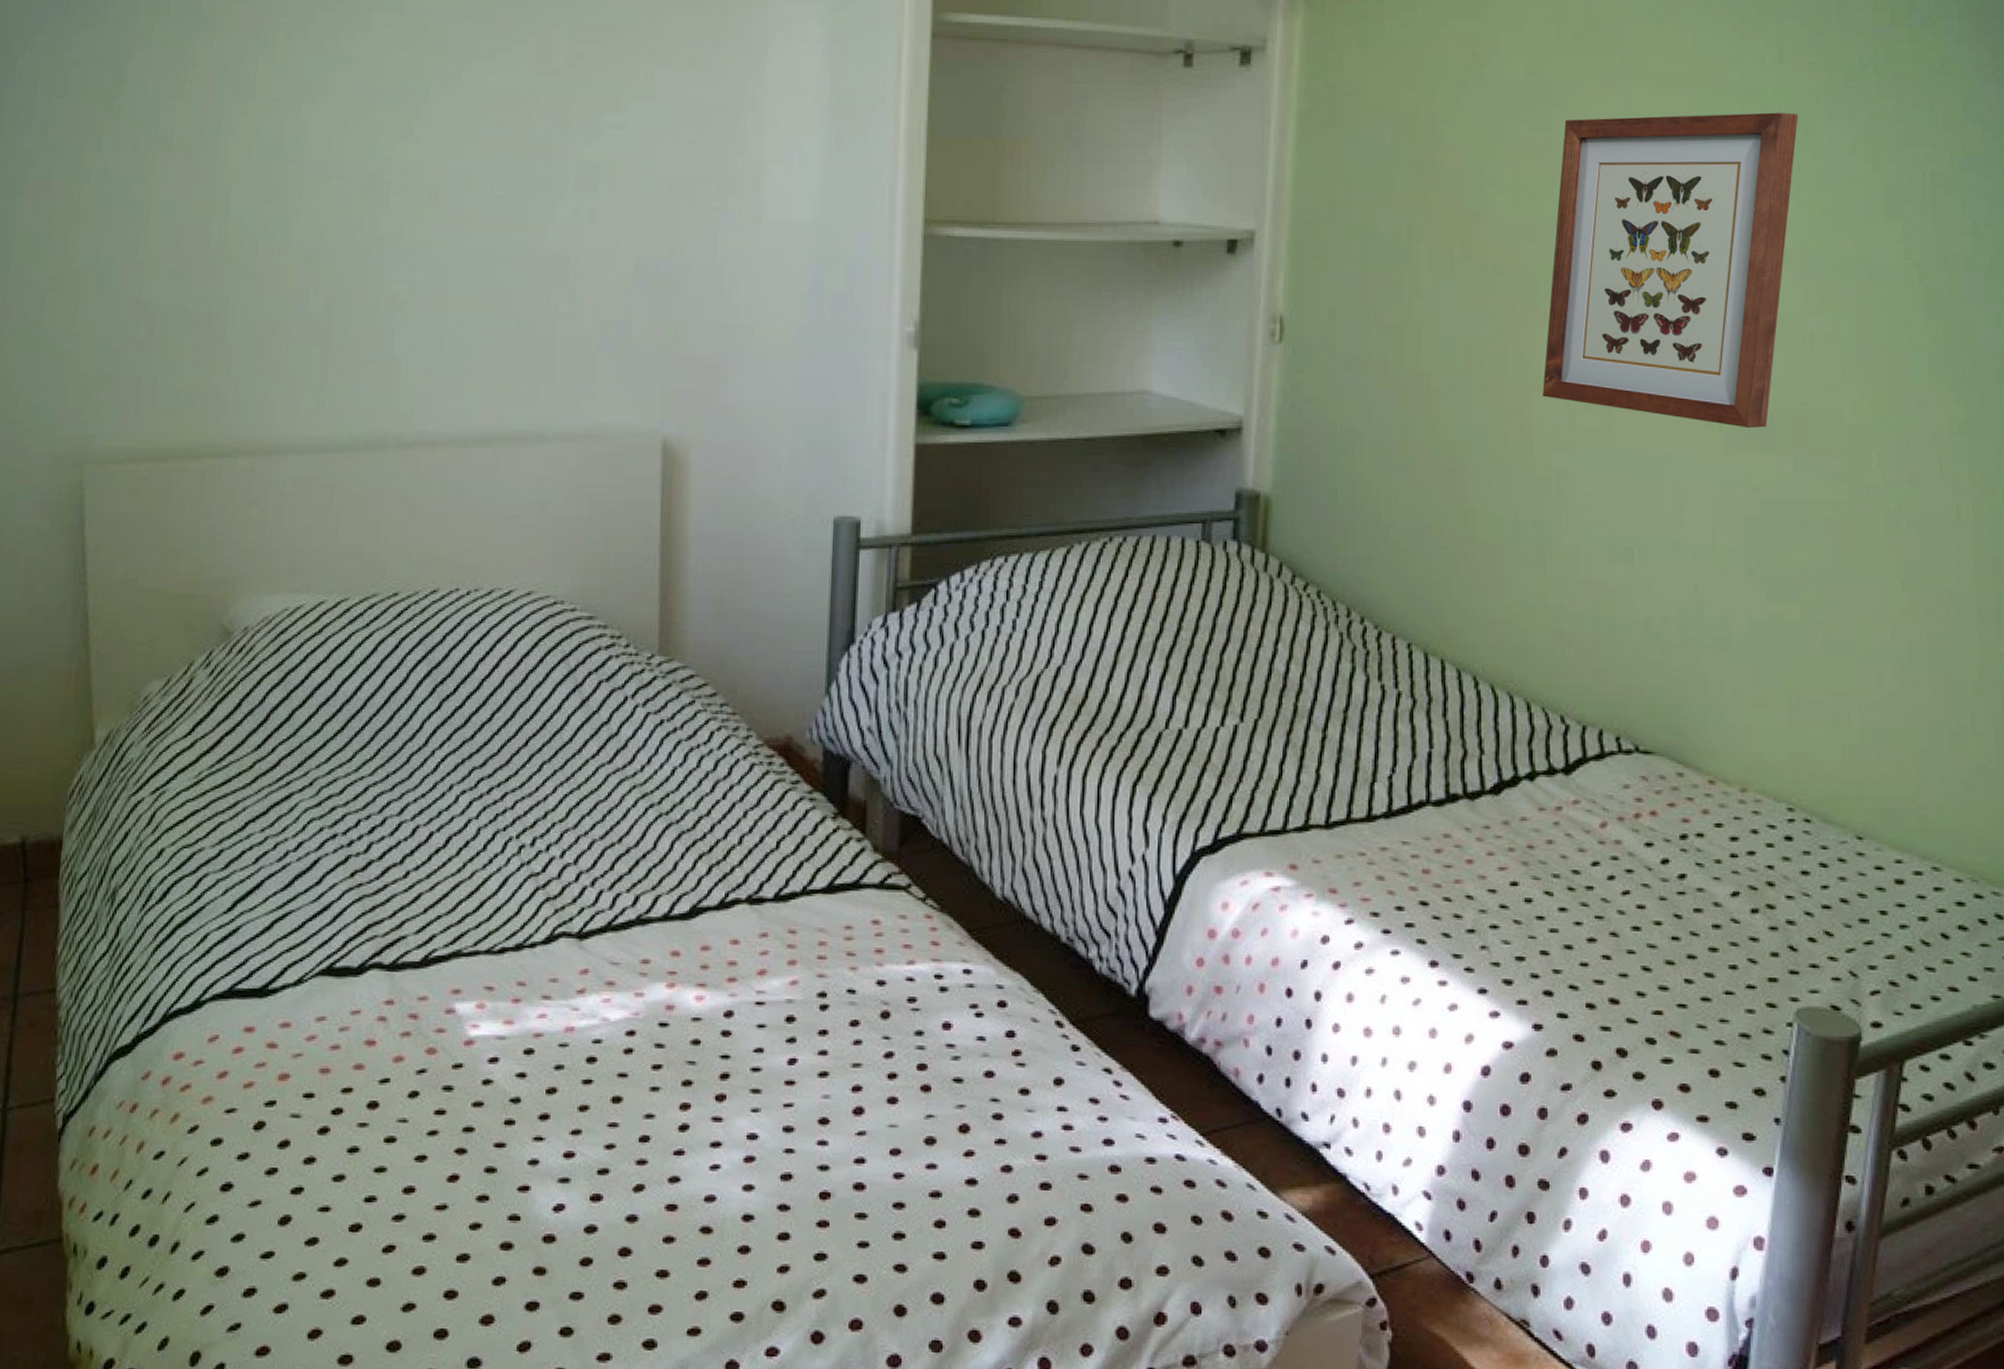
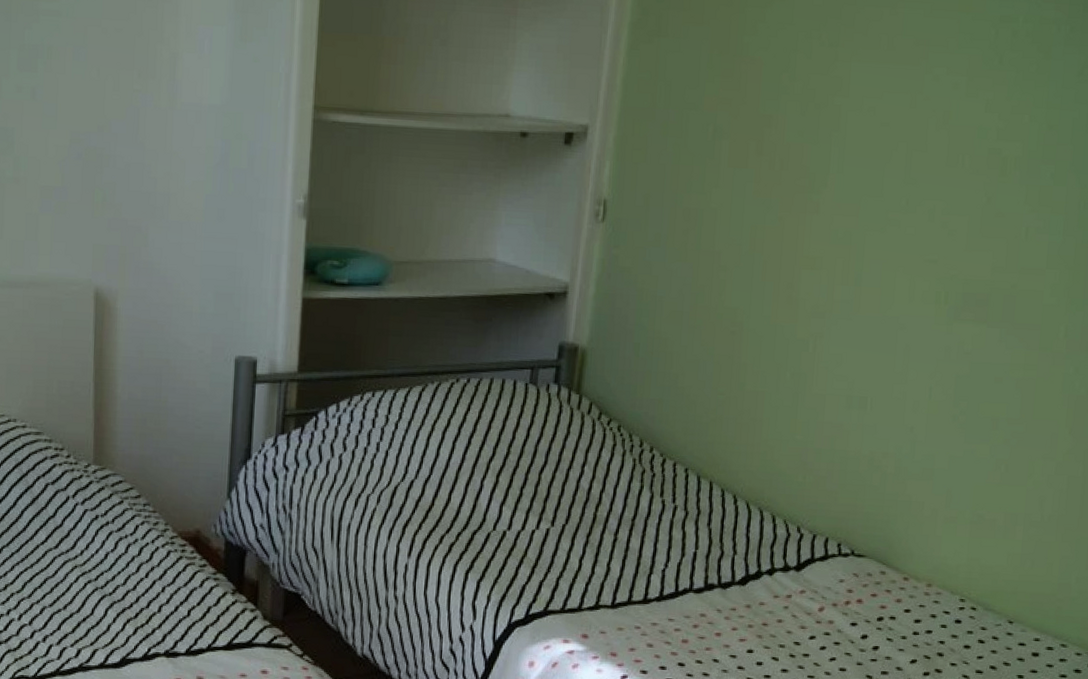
wall art: present [1542,112,1799,429] -> none [809,37,1042,304]

